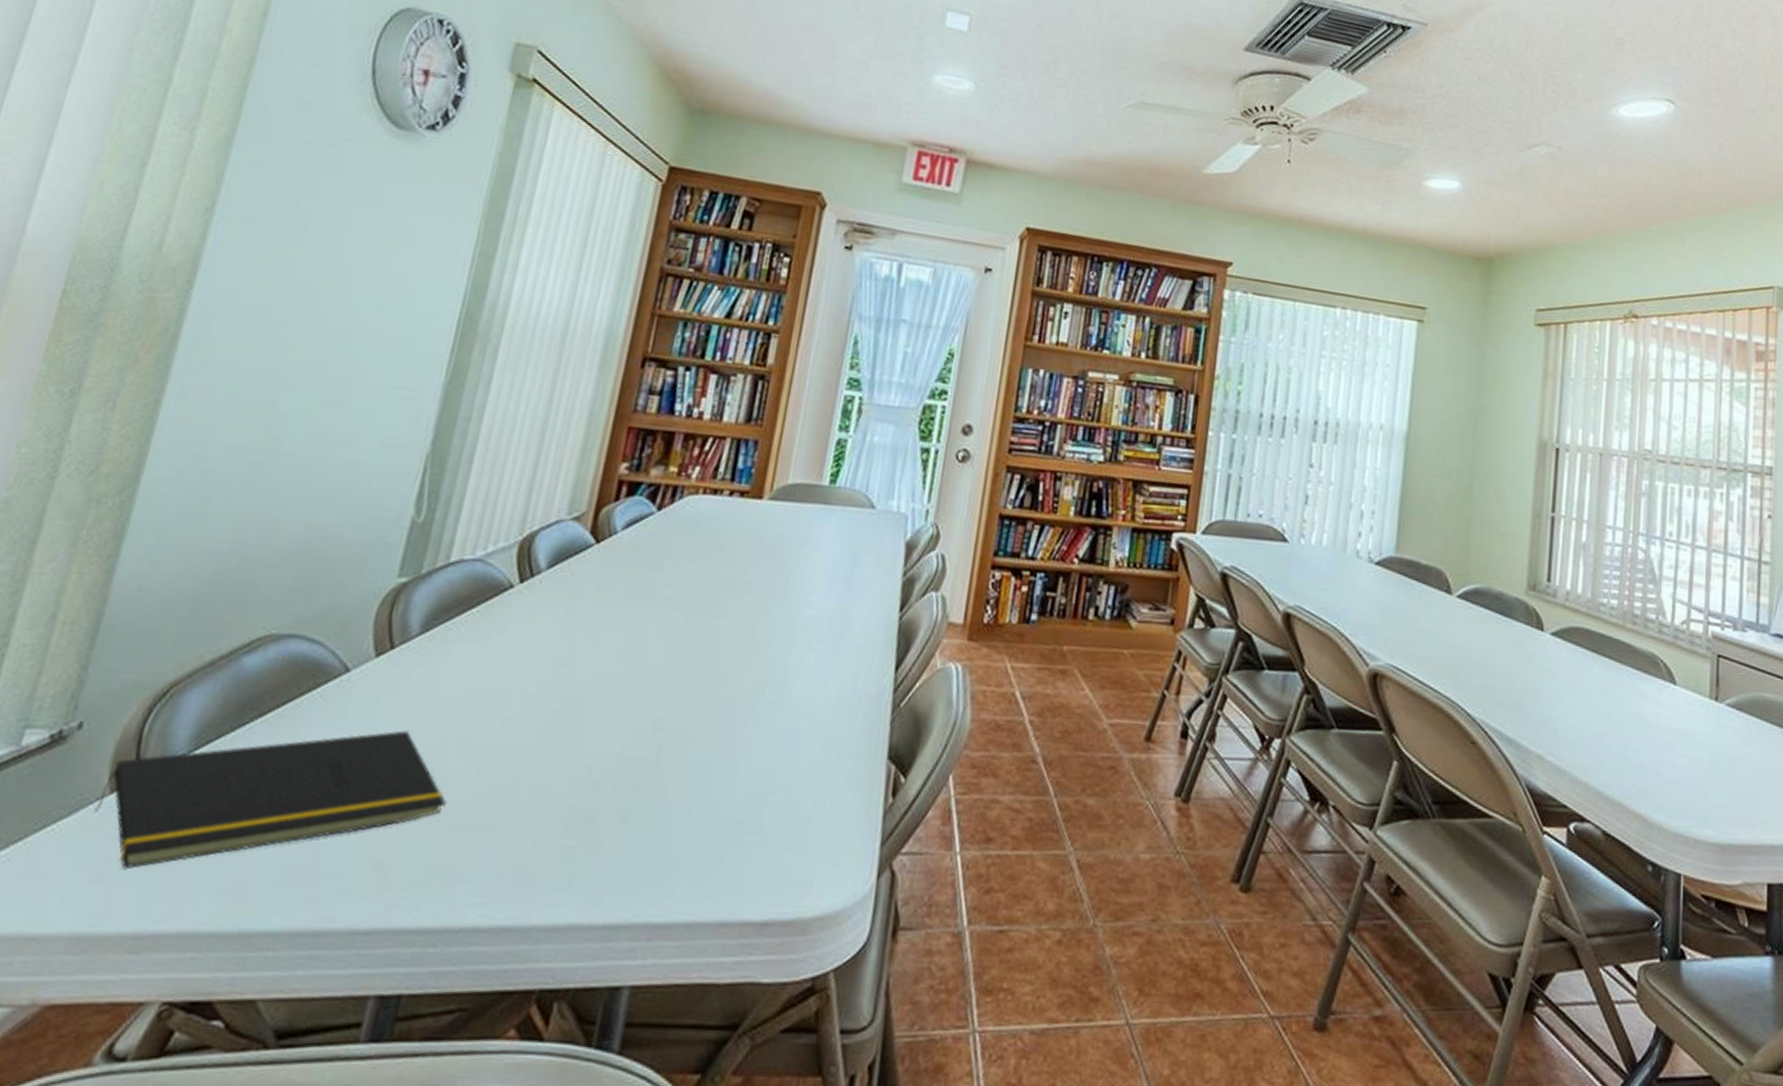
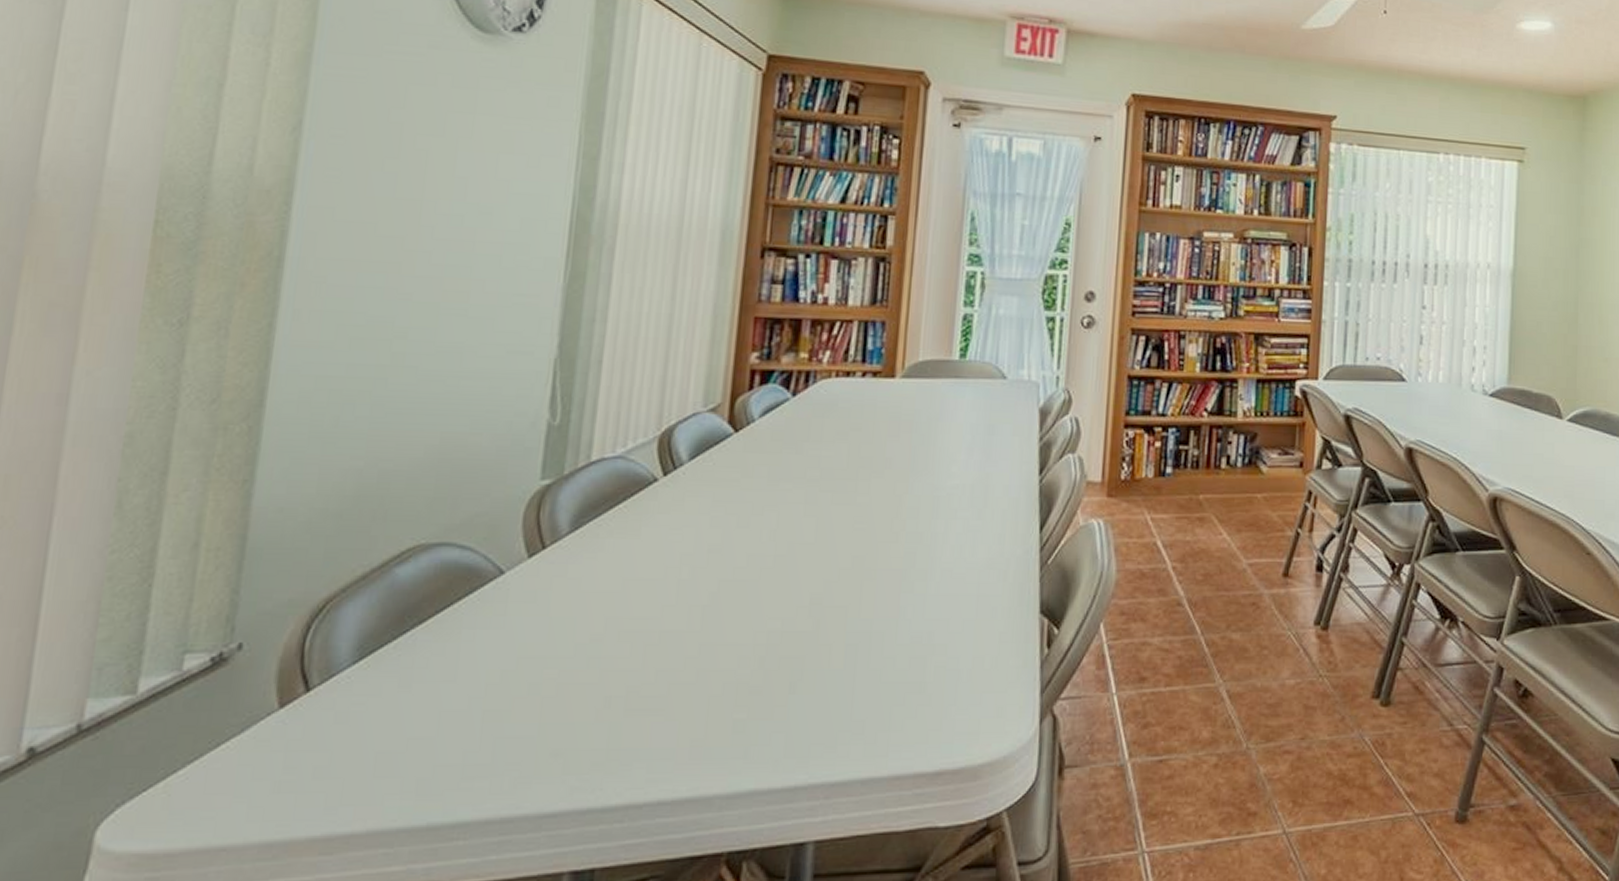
notepad: present [94,730,446,870] -> none [267,625,616,778]

